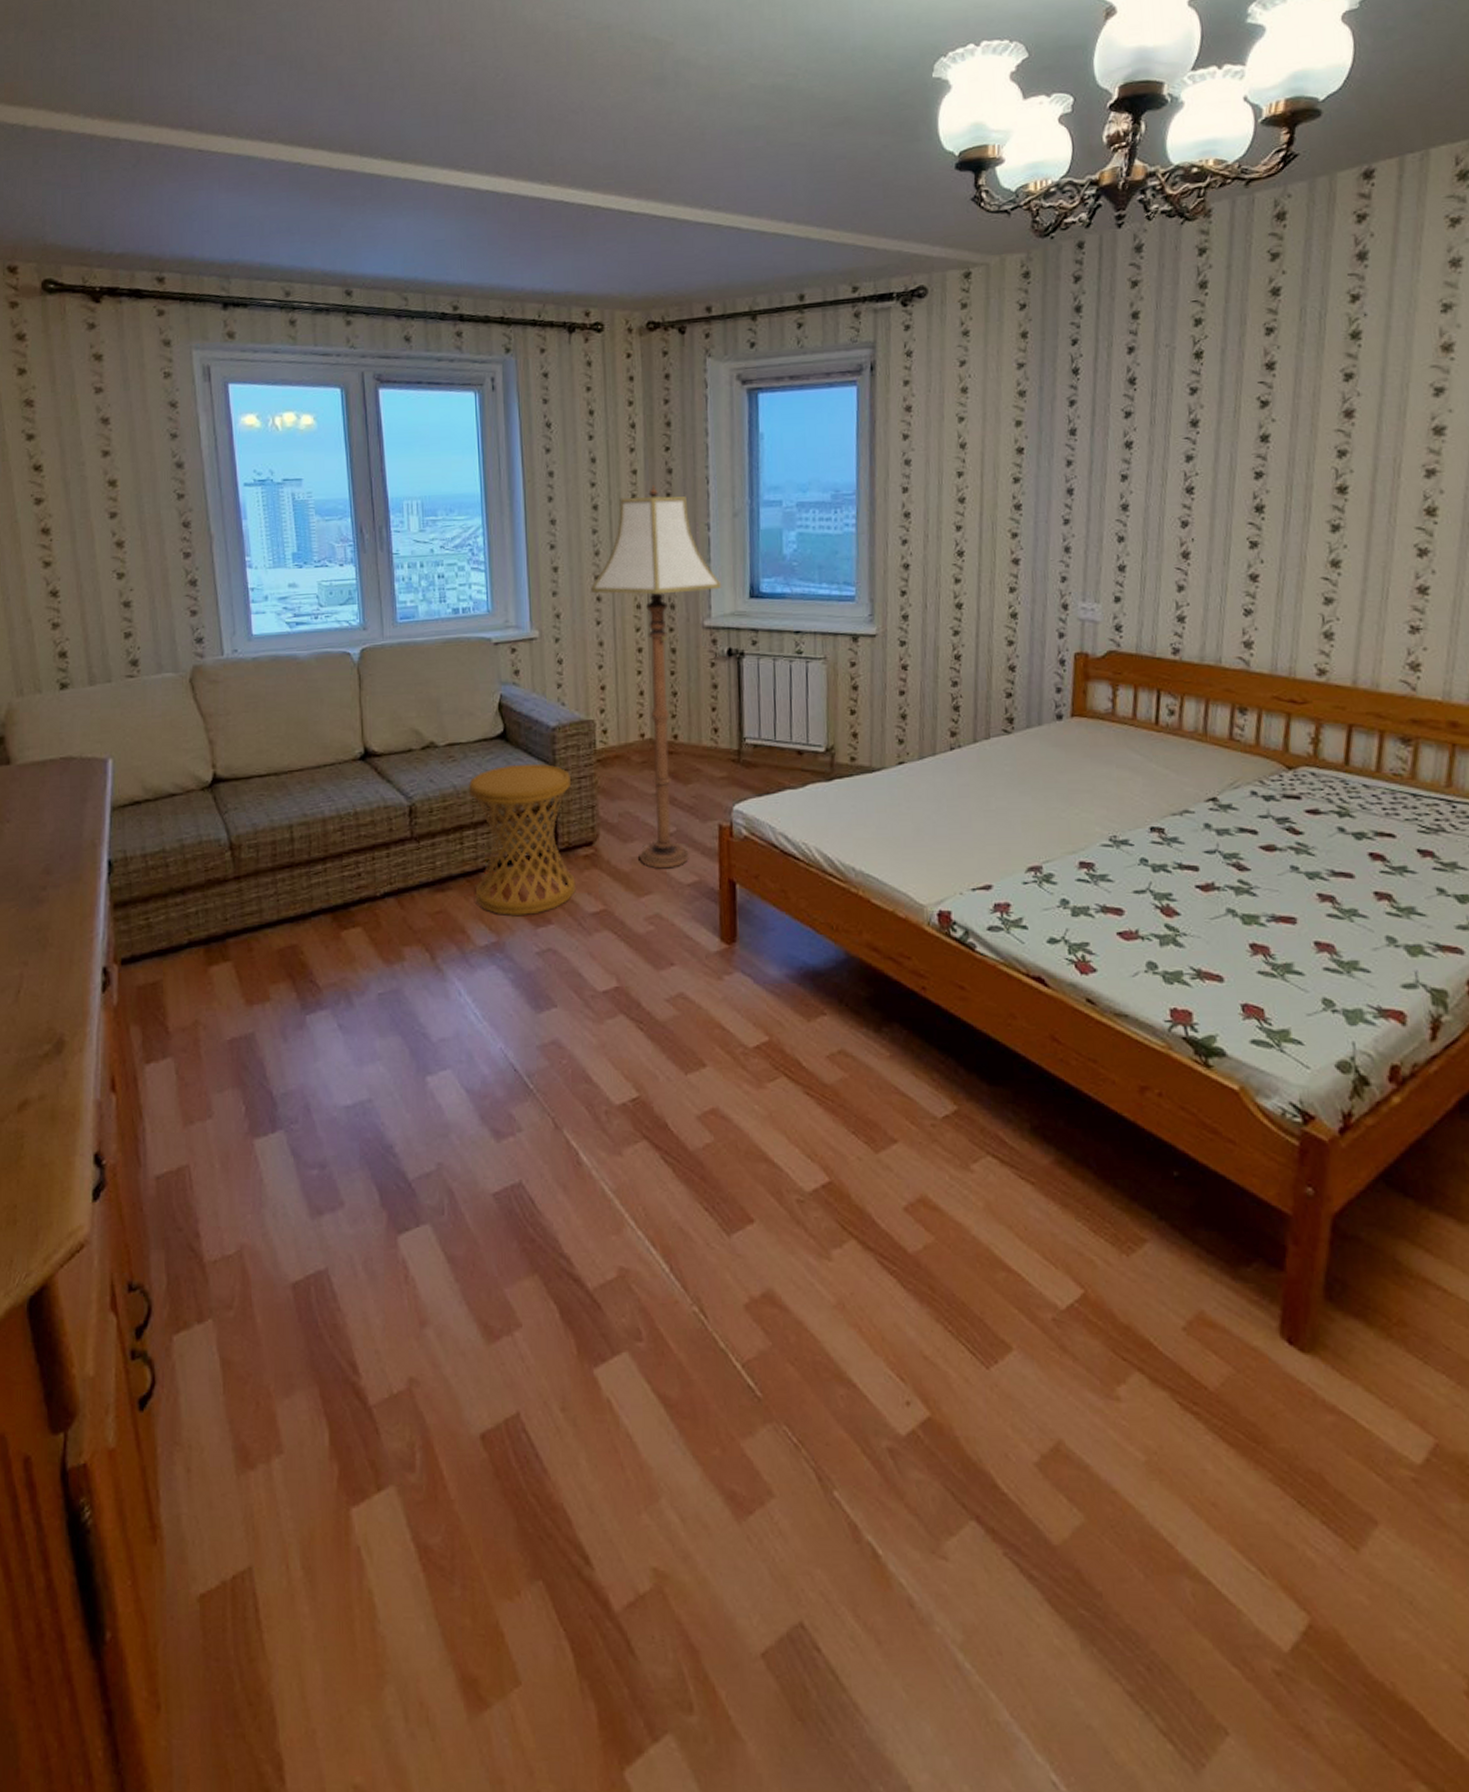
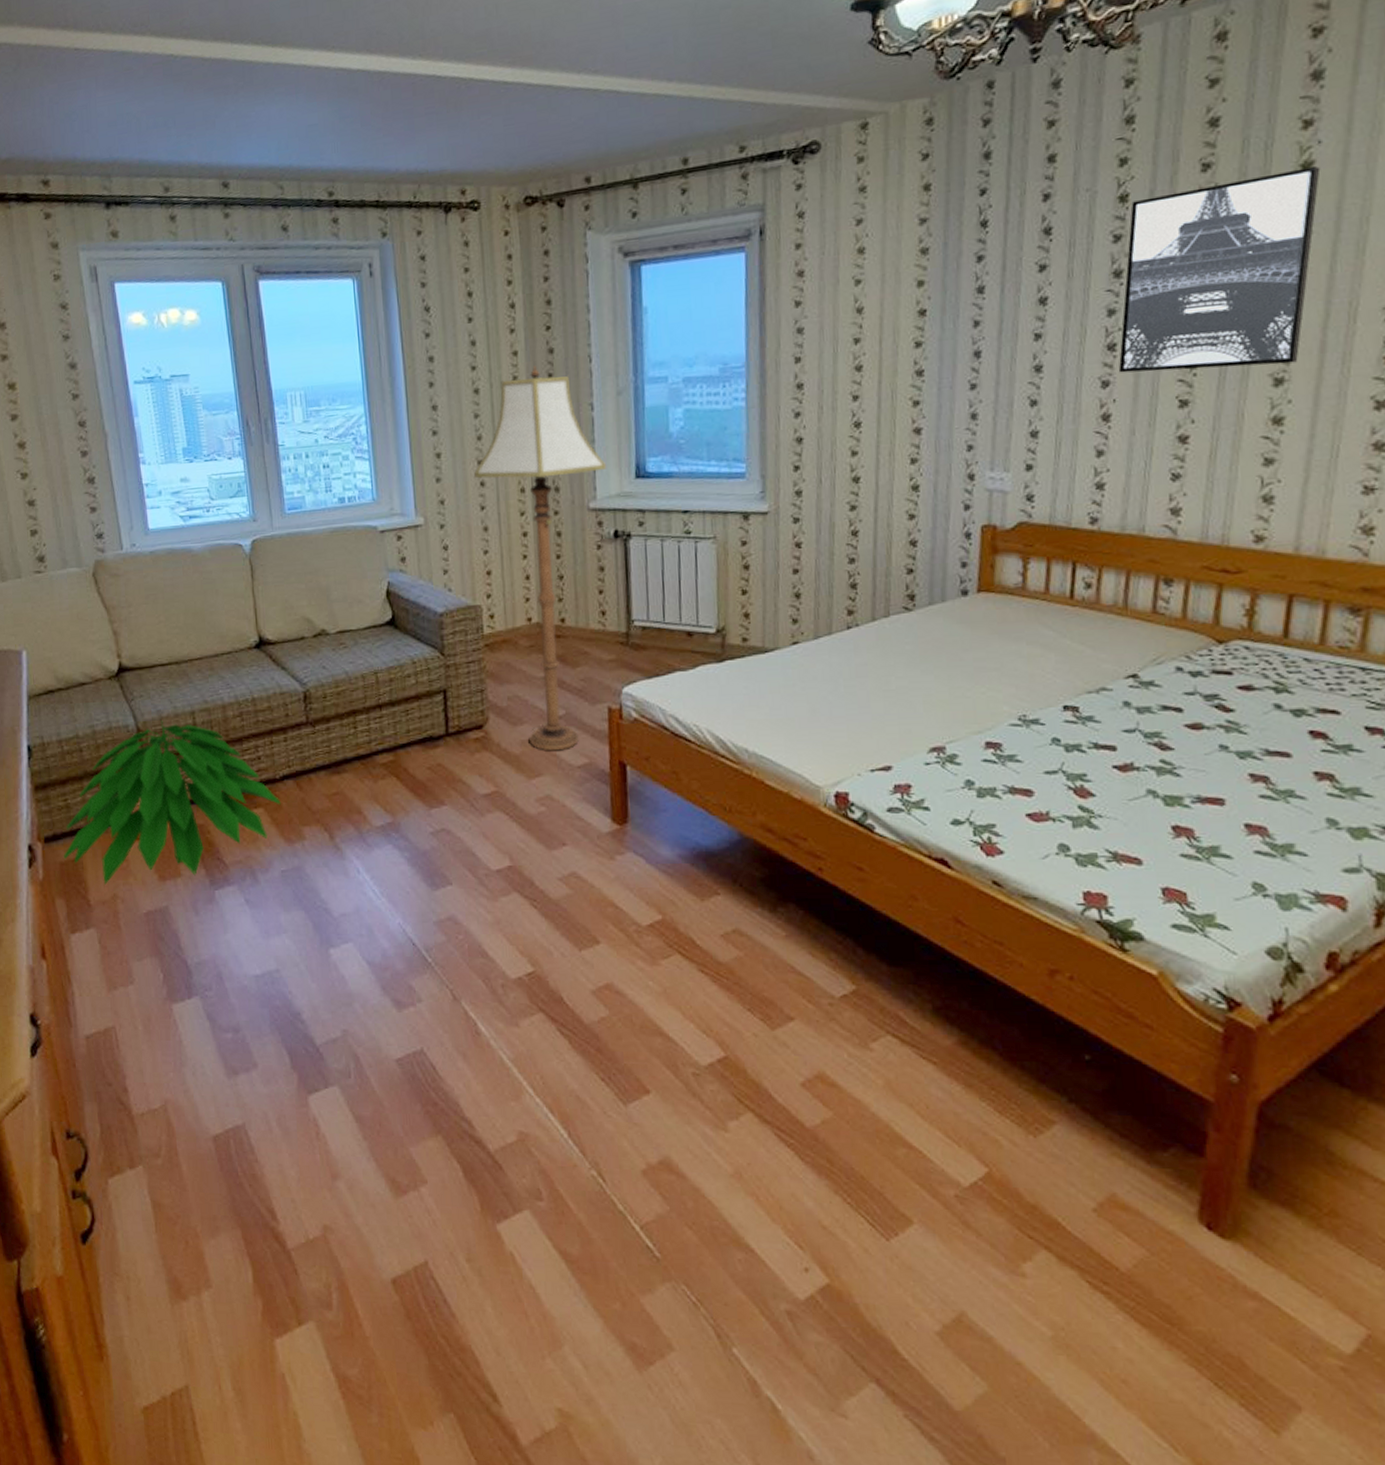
indoor plant: none [142,834,381,1010] -> present [64,720,281,885]
side table: present [469,763,576,916] -> none [360,649,467,797]
wall art: none [1196,336,1367,515] -> present [1118,166,1321,373]

